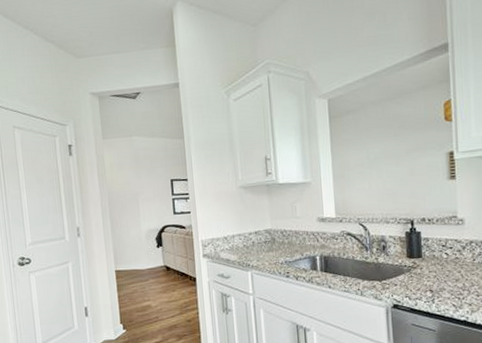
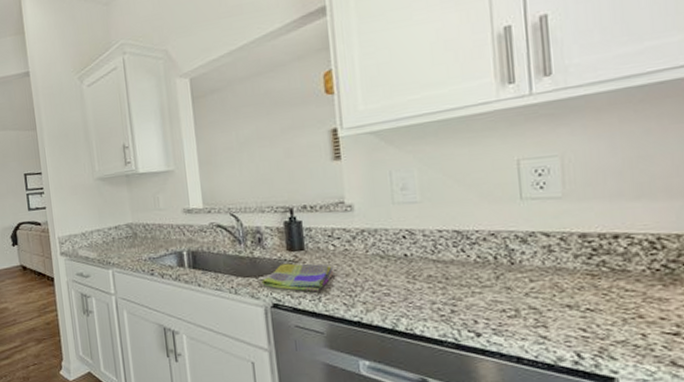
dish towel: none [384,269,446,294] -> present [261,263,334,292]

